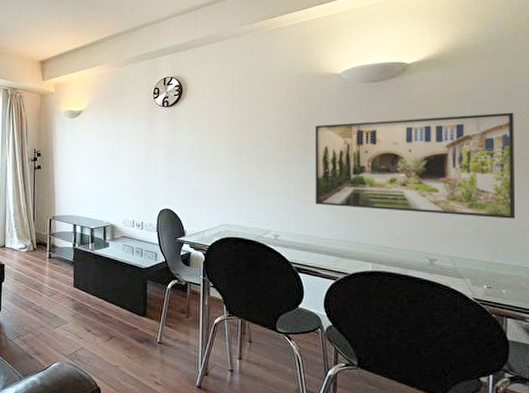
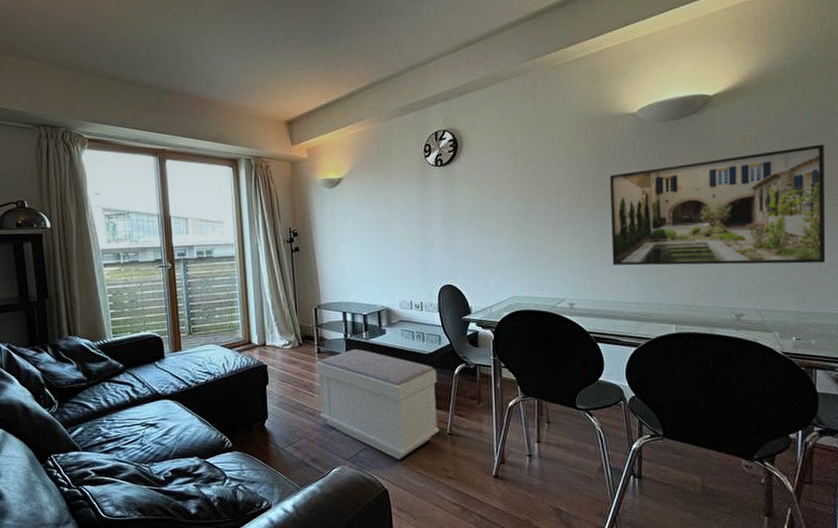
bench: none [45,258,152,361] -> present [316,349,440,459]

